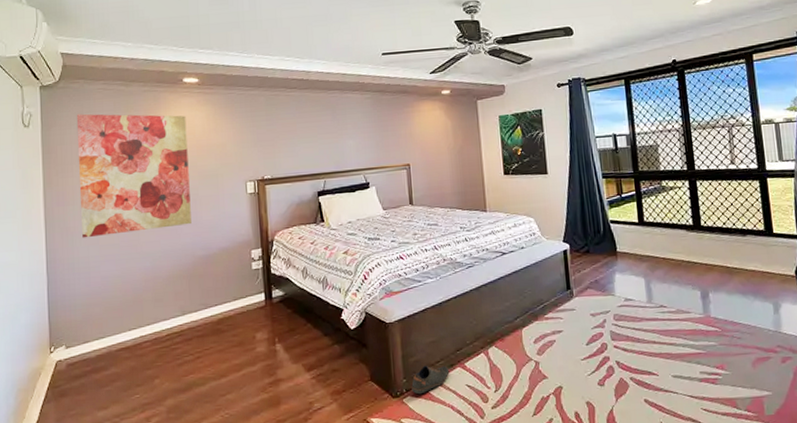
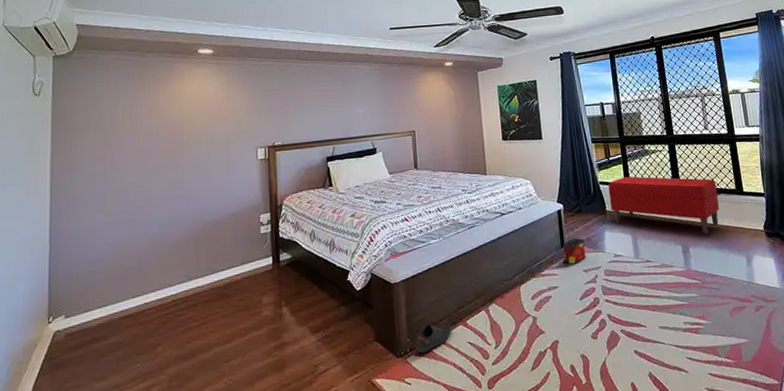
wall art: present [76,113,192,238] -> none [88,83,201,206]
bag: none [568,280,594,308] -> present [562,238,586,265]
bench: none [619,214,745,279] -> present [608,176,720,234]

